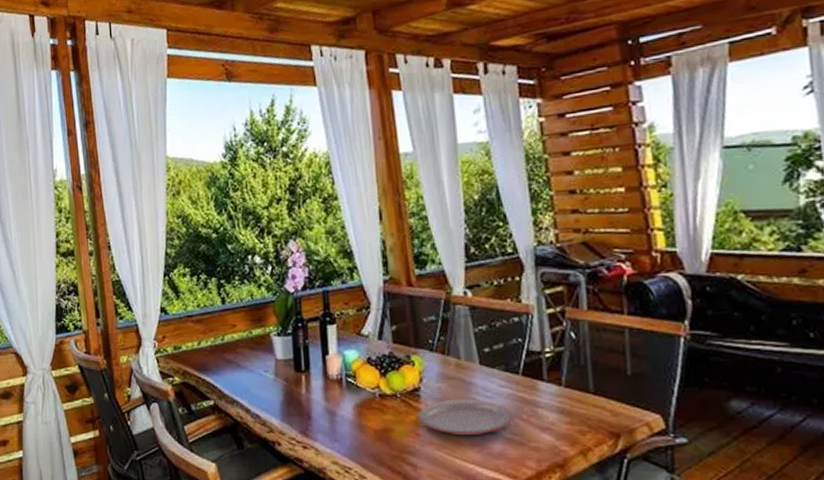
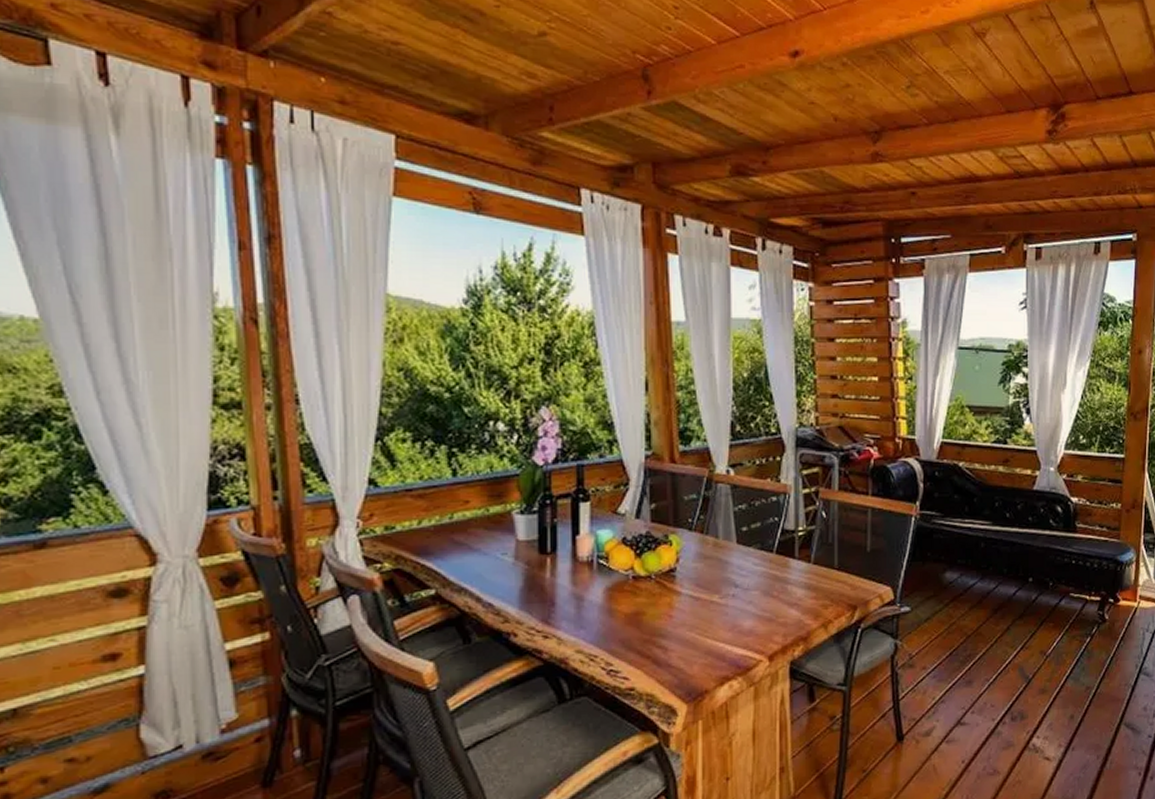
plate: present [418,398,514,436] -> none [672,577,765,615]

